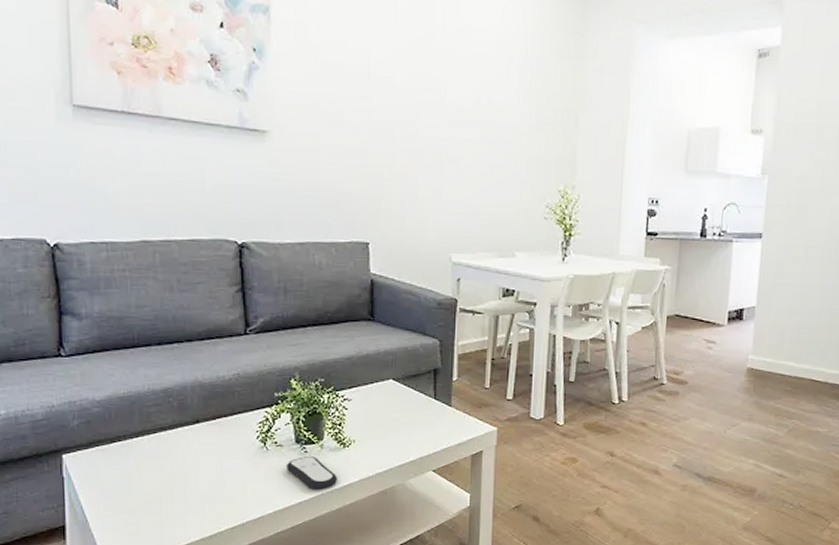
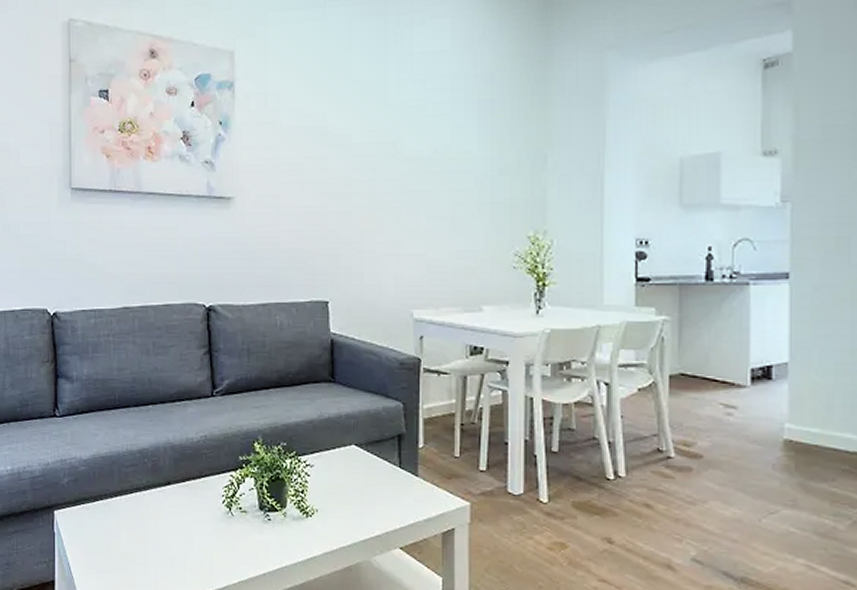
remote control: present [287,455,338,490] -> none [251,523,302,562]

